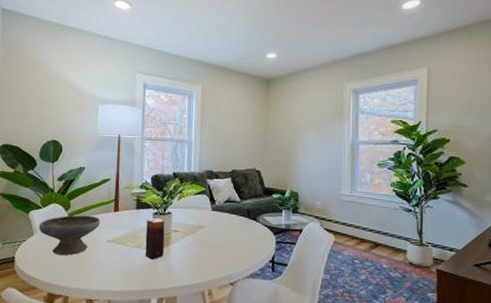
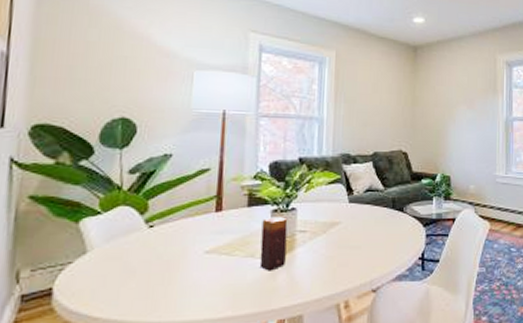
bowl: present [38,215,101,256] -> none [95,219,195,279]

